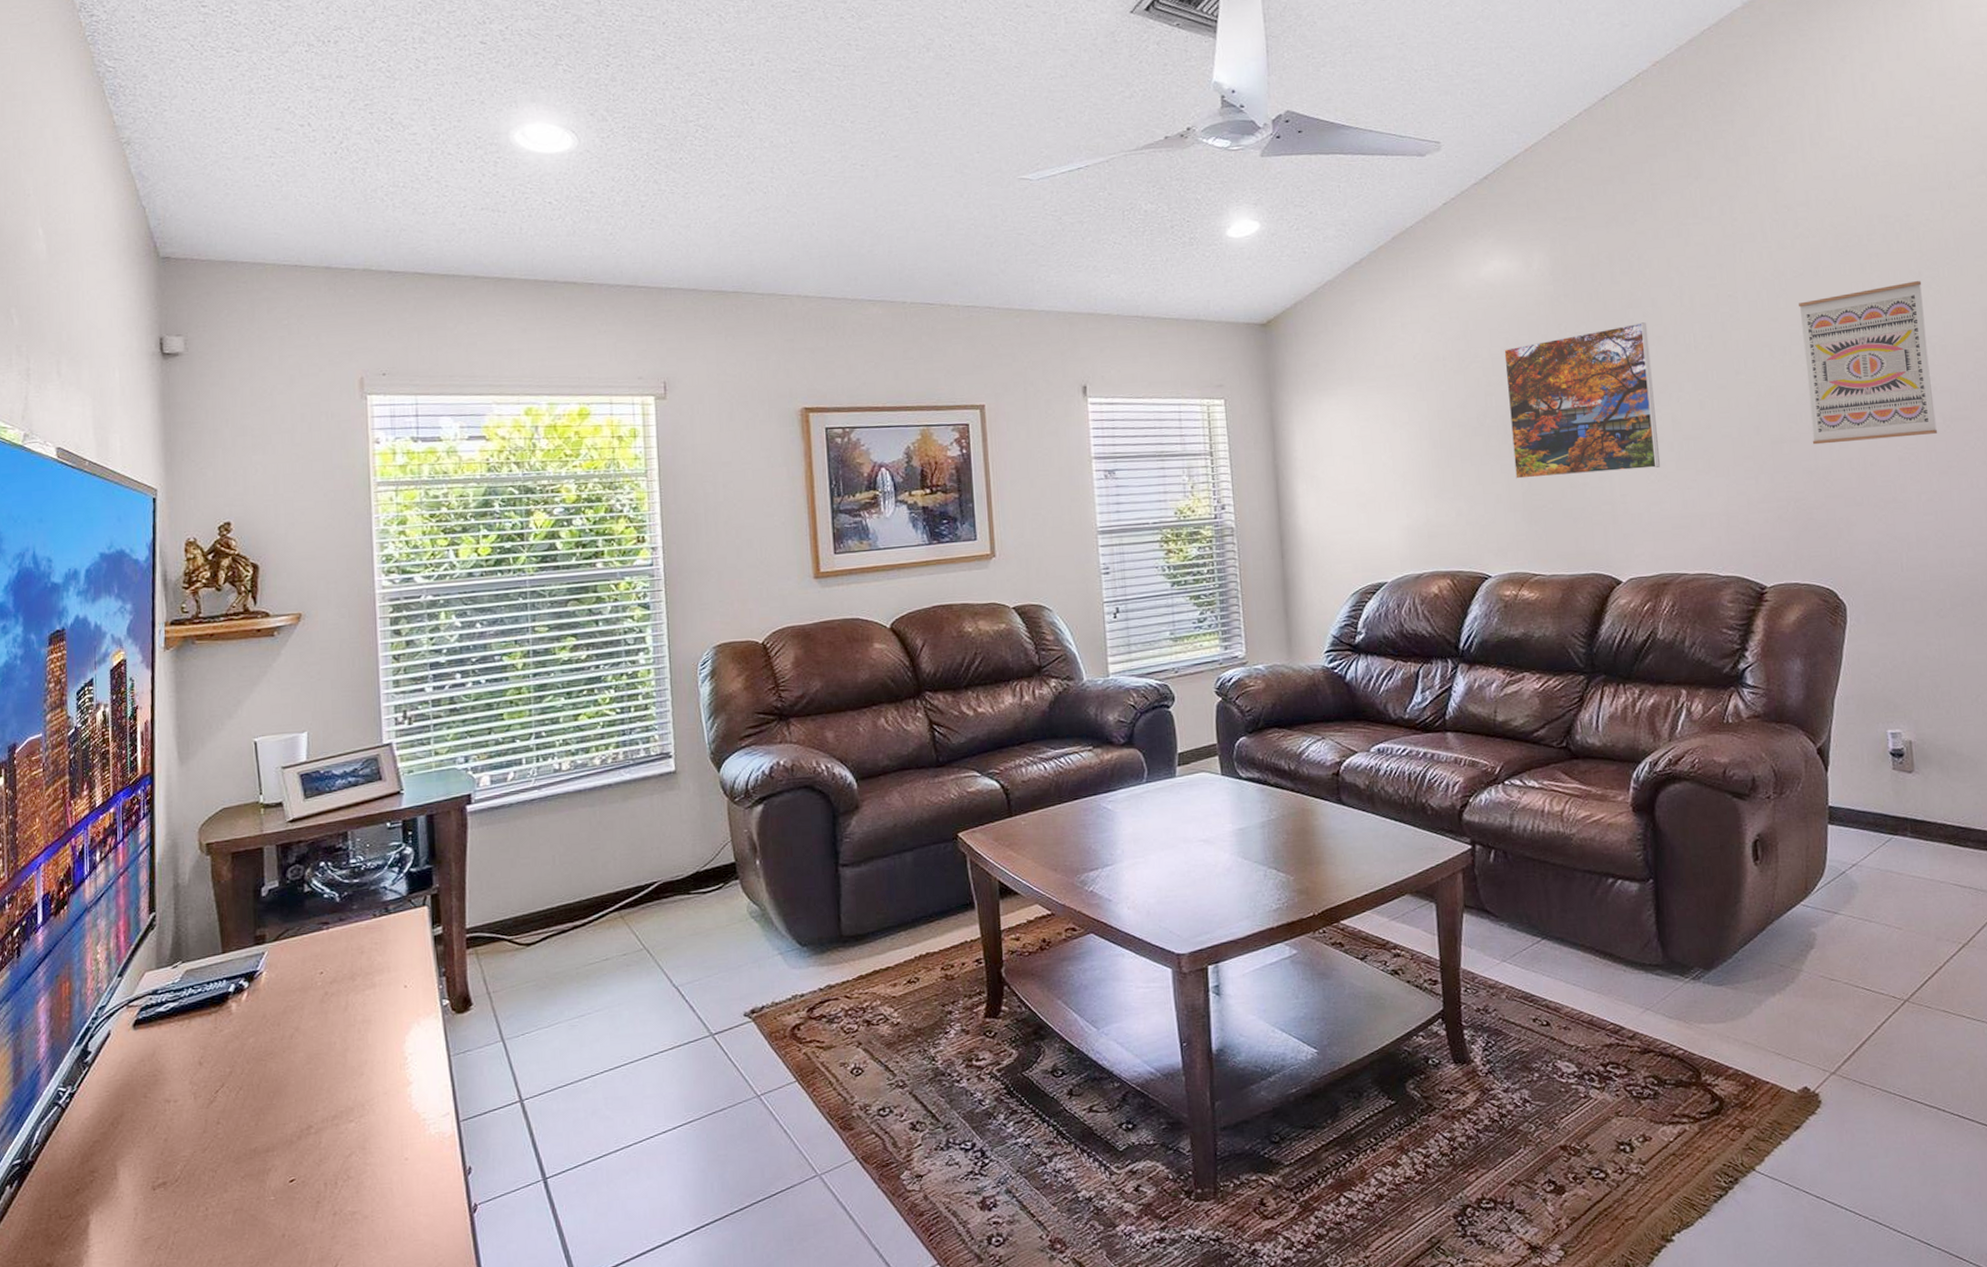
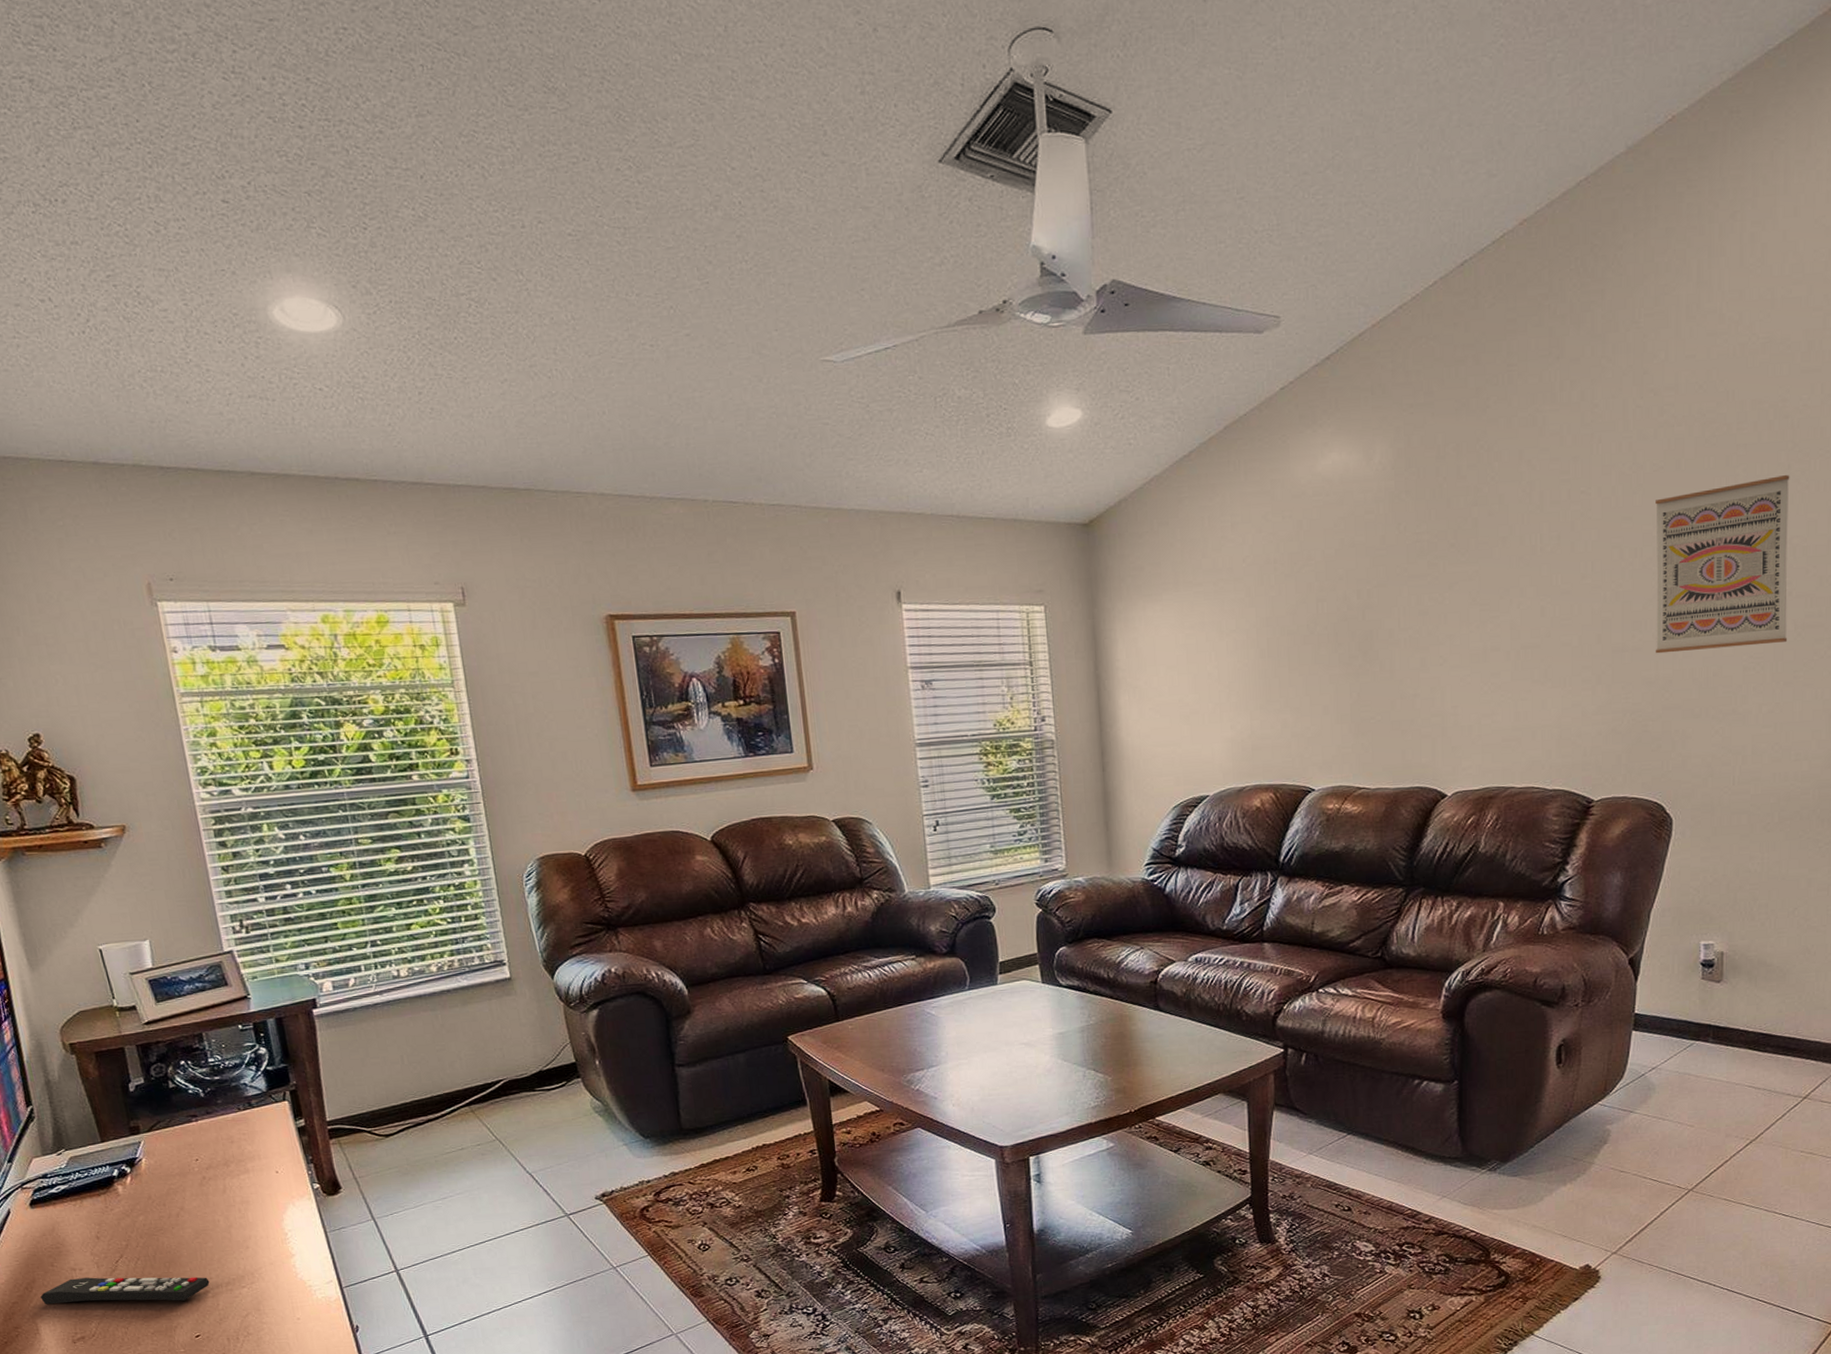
remote control: none [126,1109,315,1144] -> present [40,1277,210,1305]
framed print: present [1504,322,1660,479] -> none [1339,521,1494,690]

